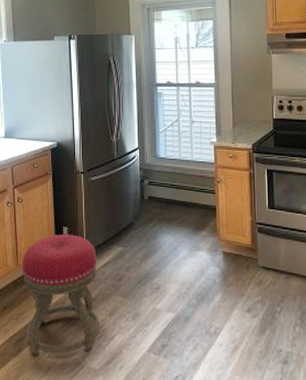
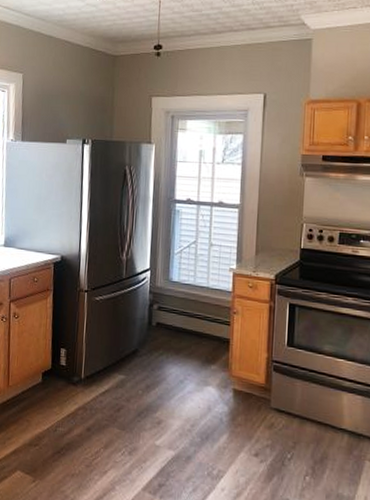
stool: present [22,234,99,355] -> none [12,356,95,485]

